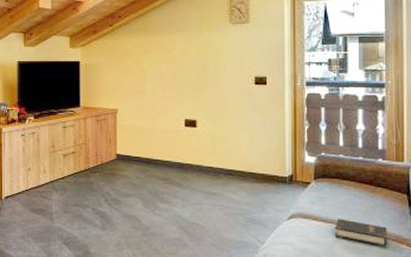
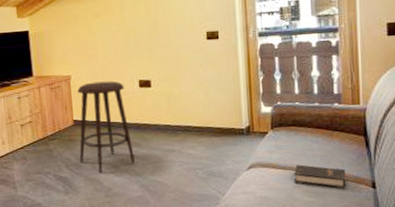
stool: none [119,117,175,211] -> present [77,81,135,173]

